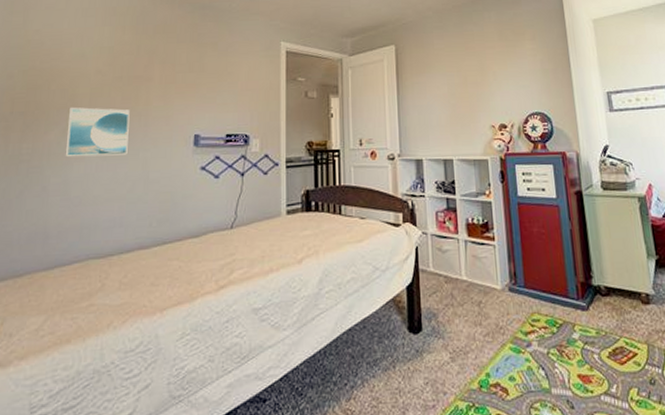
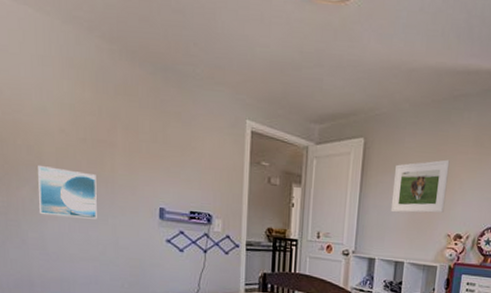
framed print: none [429,55,484,111] -> present [390,159,450,213]

